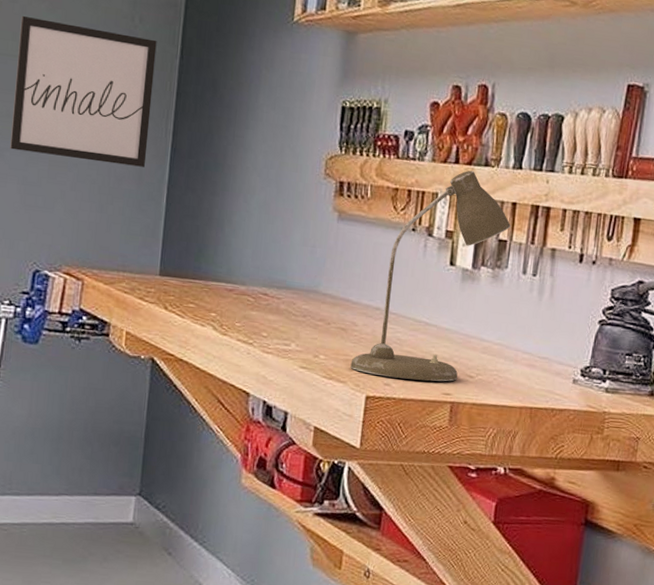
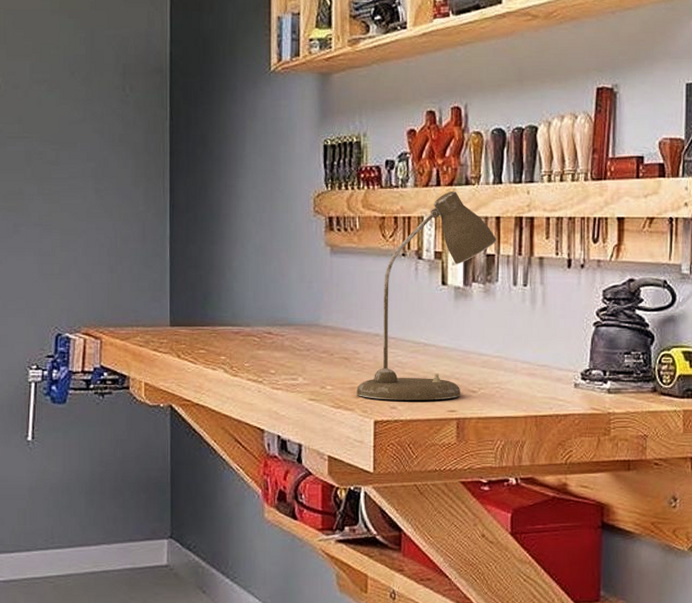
wall art: present [10,15,157,167] -> none [24,99,148,226]

